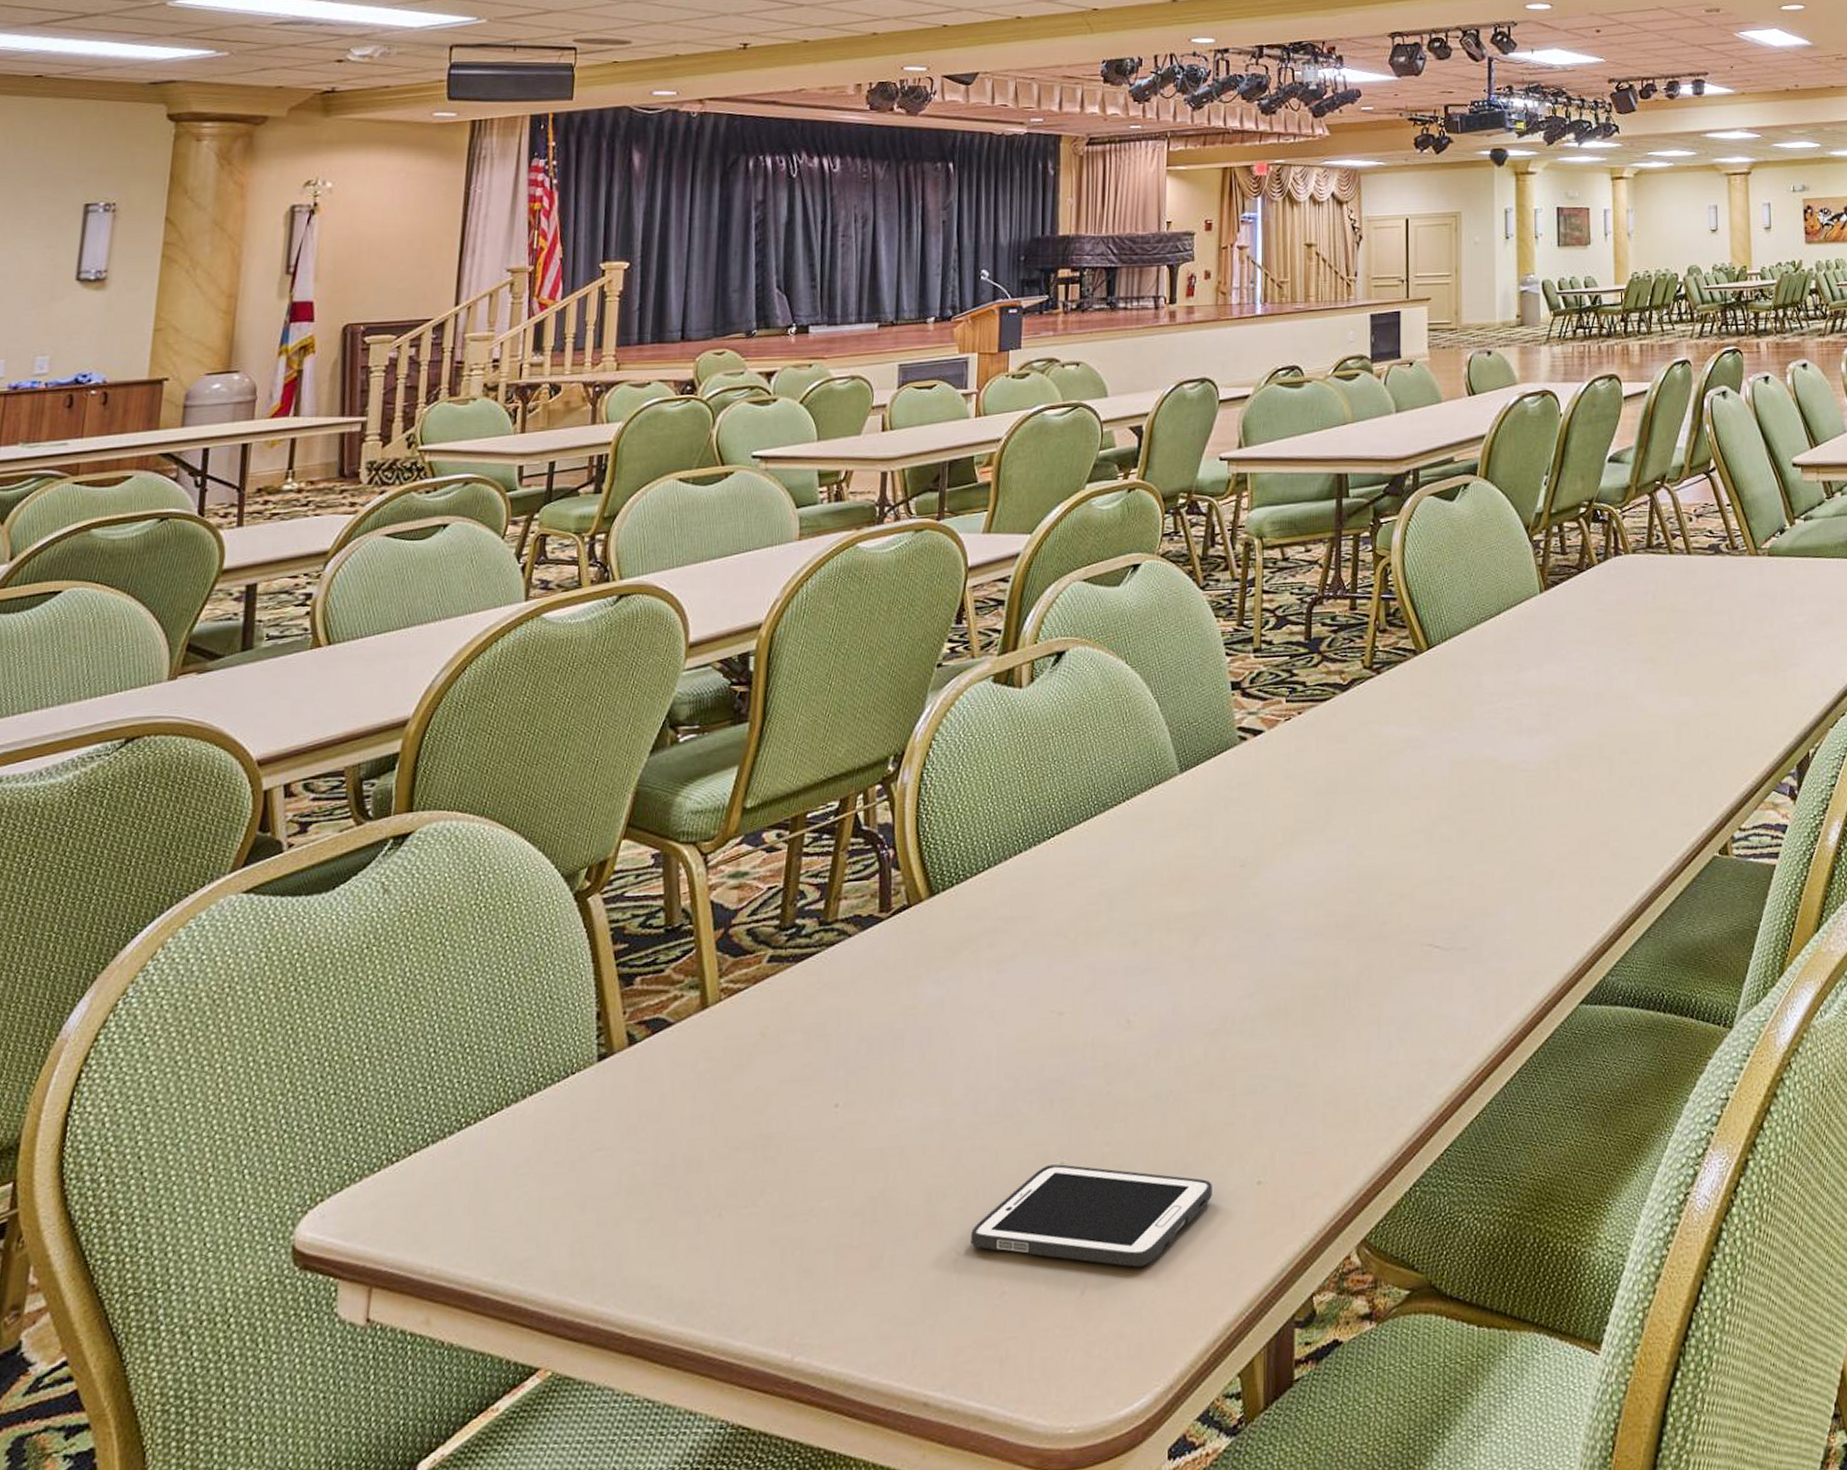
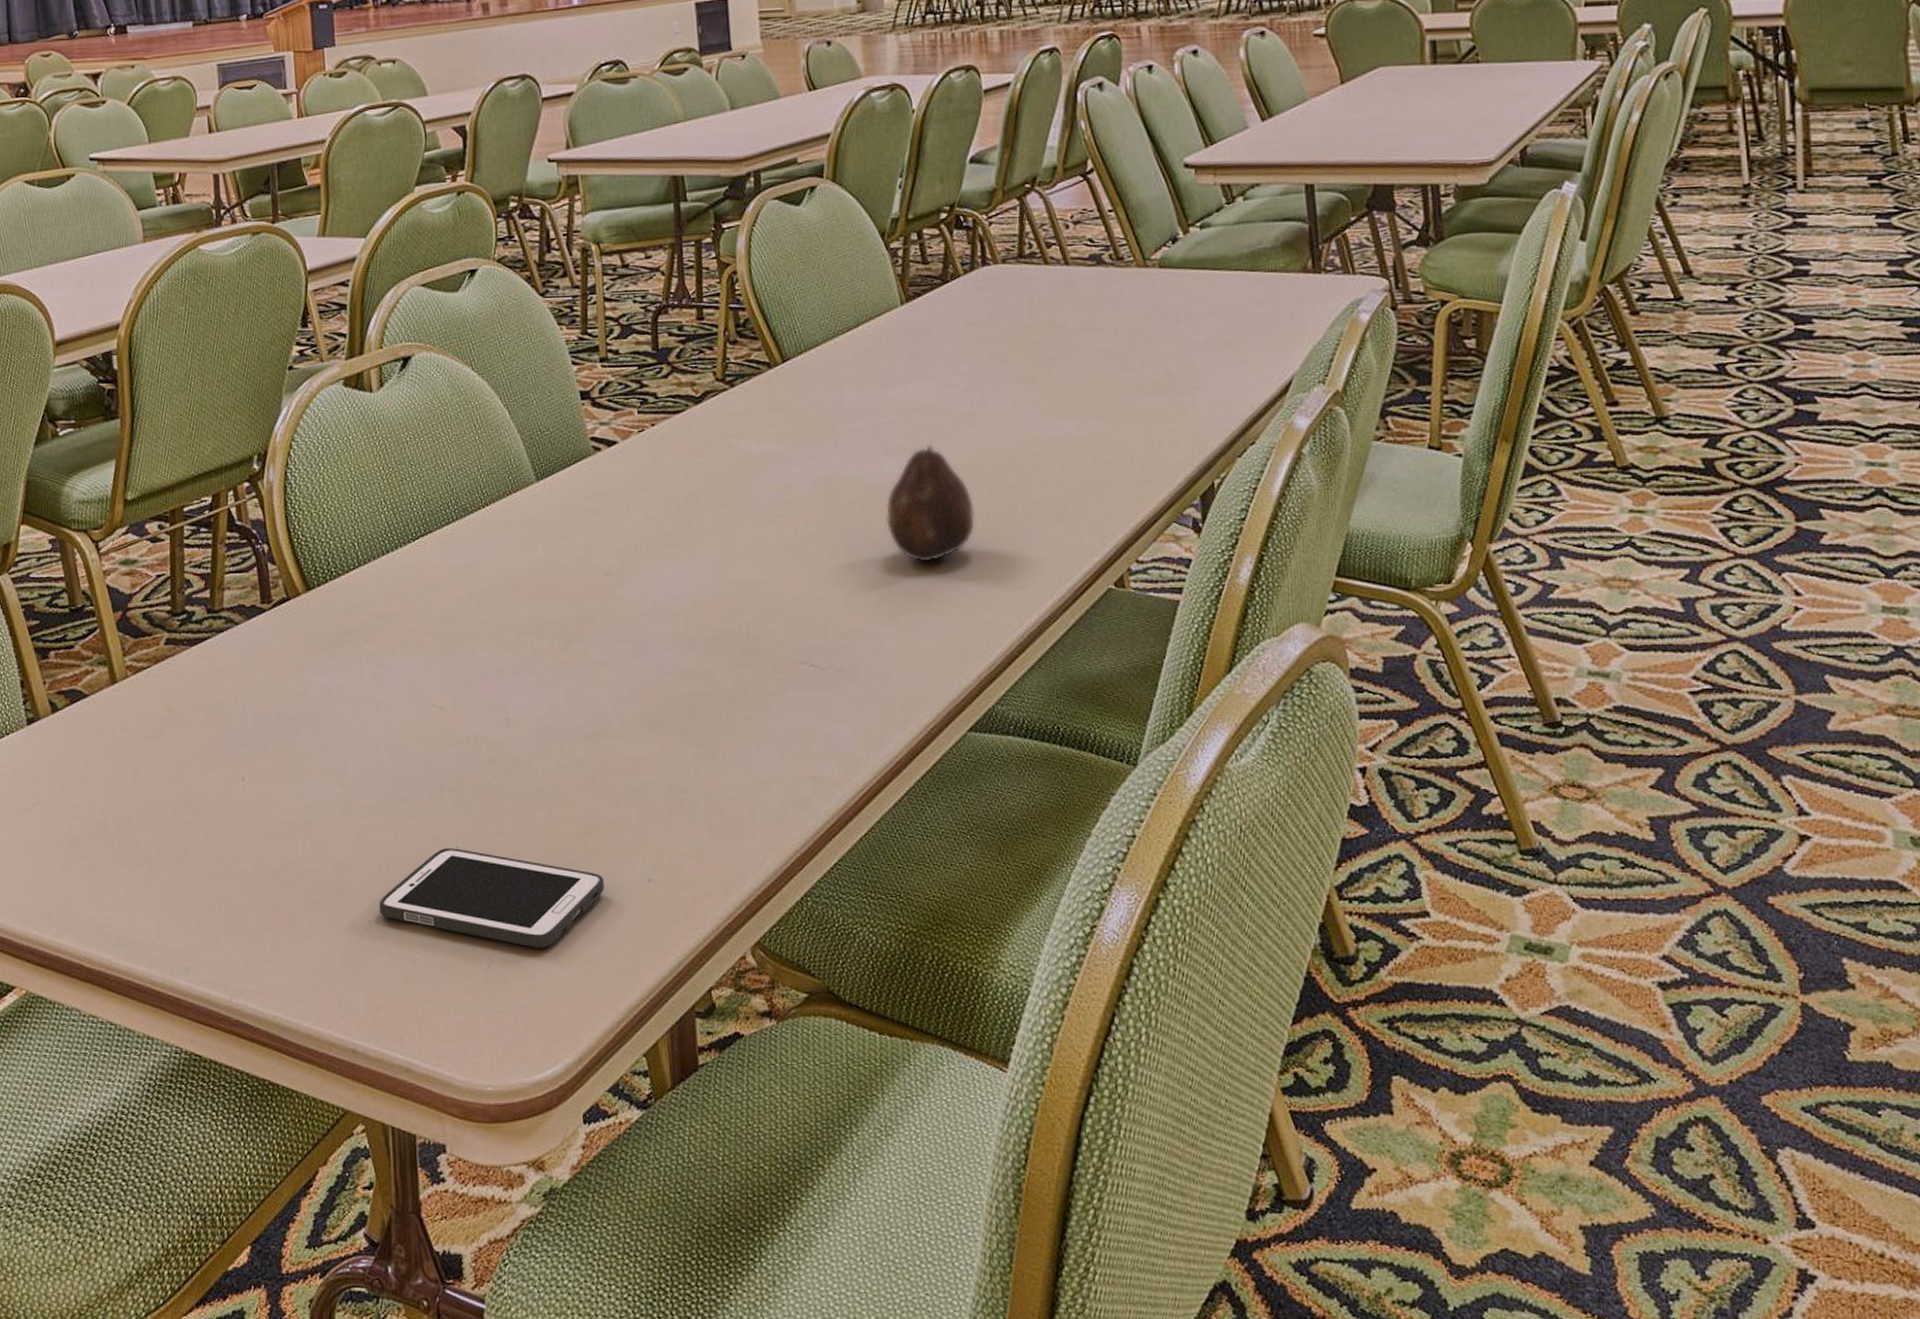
fruit: none [1514,725,1597,840] -> present [885,445,976,564]

